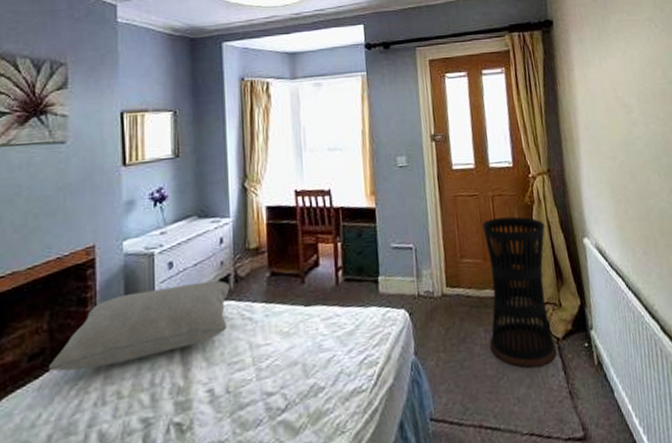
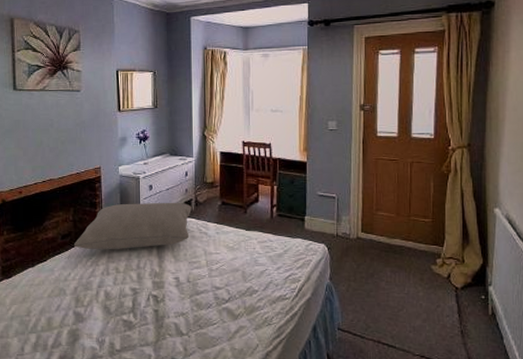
umbrella stand: present [482,216,557,368] -> none [394,182,458,307]

